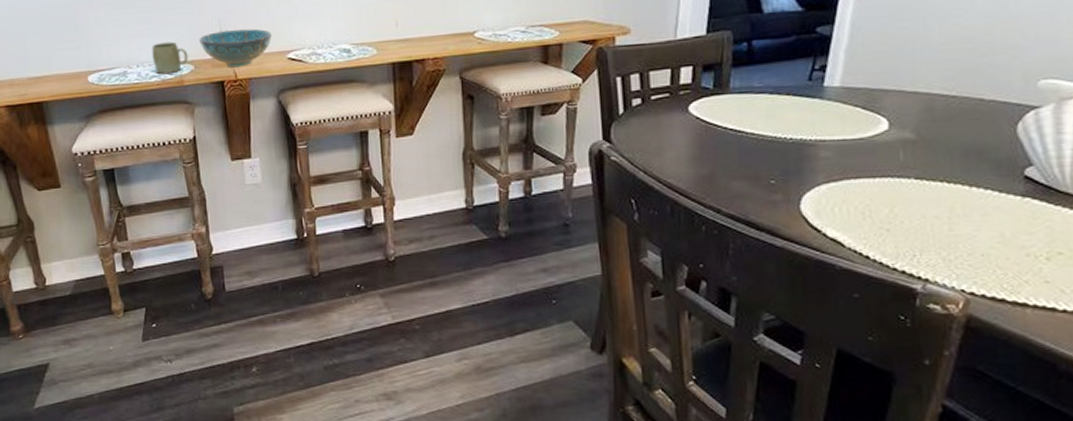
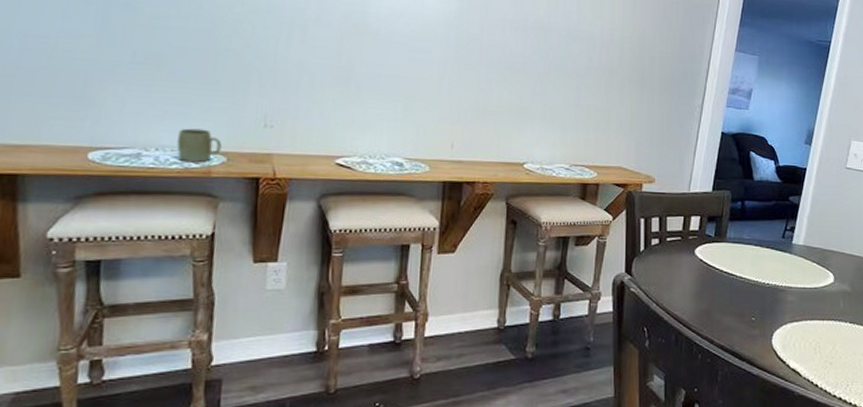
decorative bowl: present [199,28,272,68] -> none [237,126,322,166]

